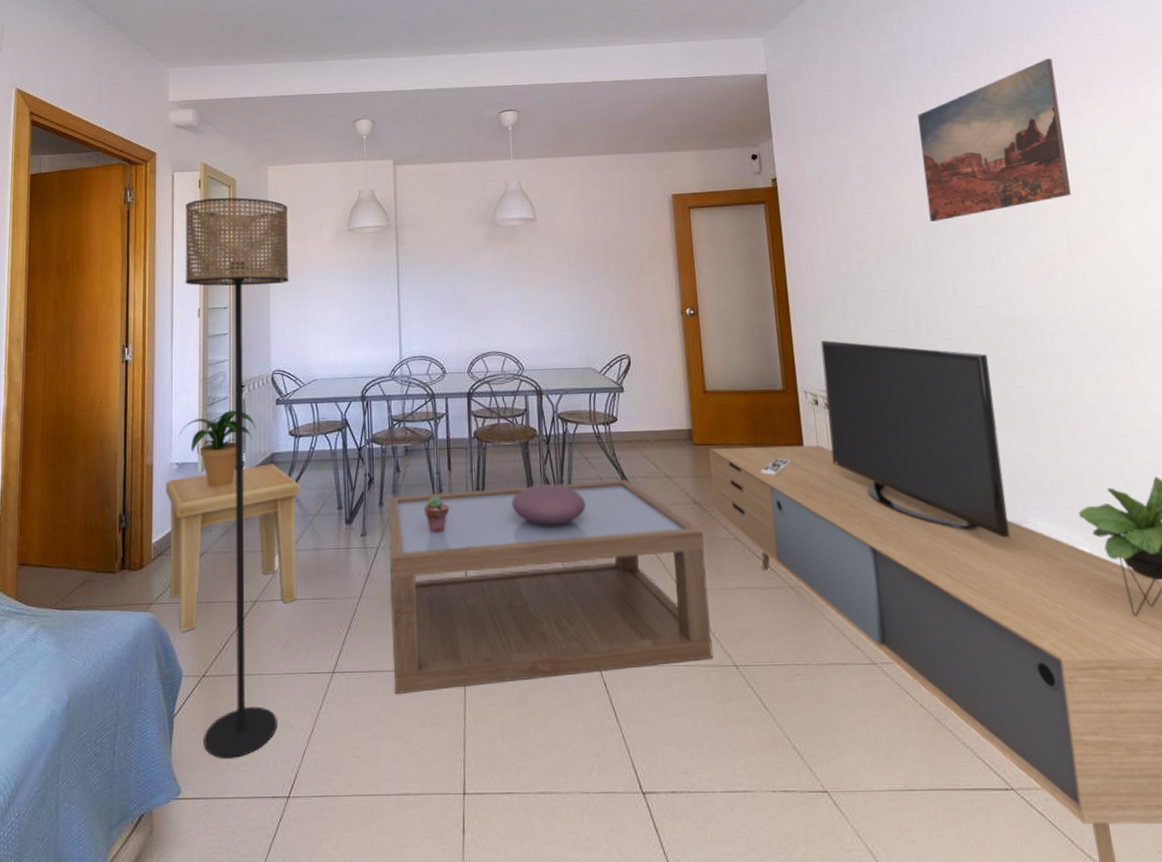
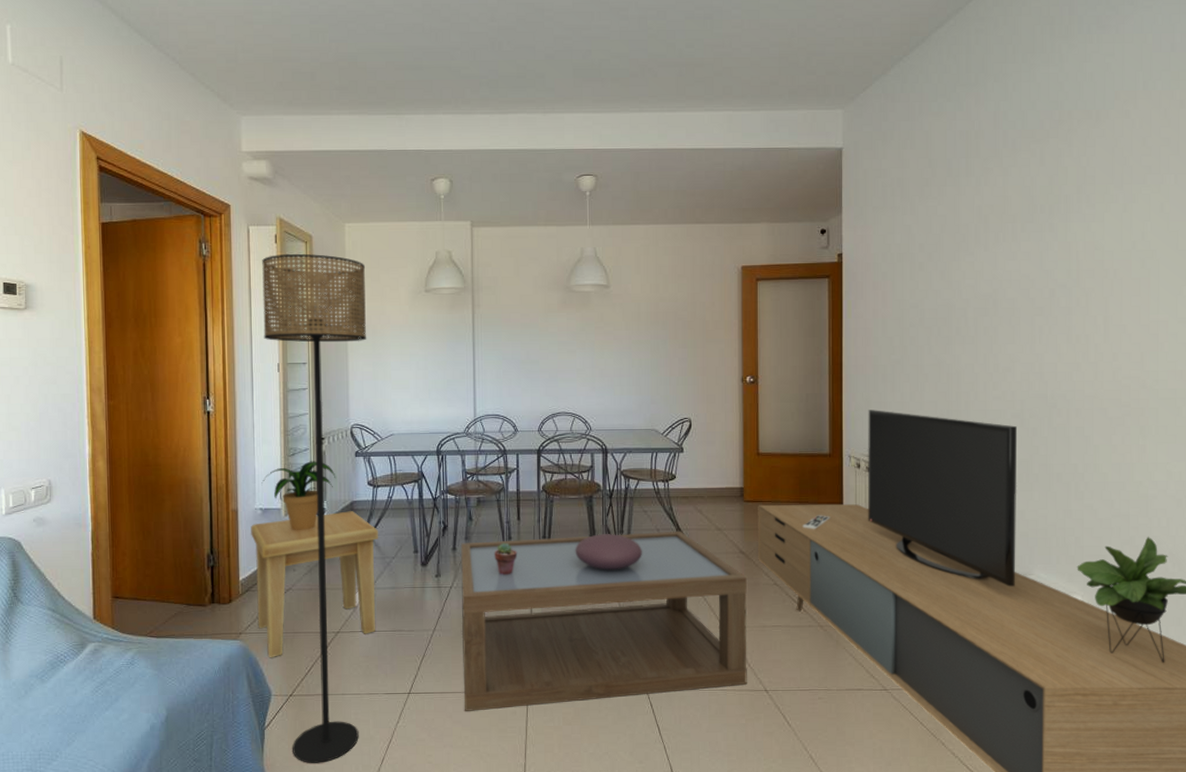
wall art: present [918,58,1071,222] -> none [981,144,1117,301]

